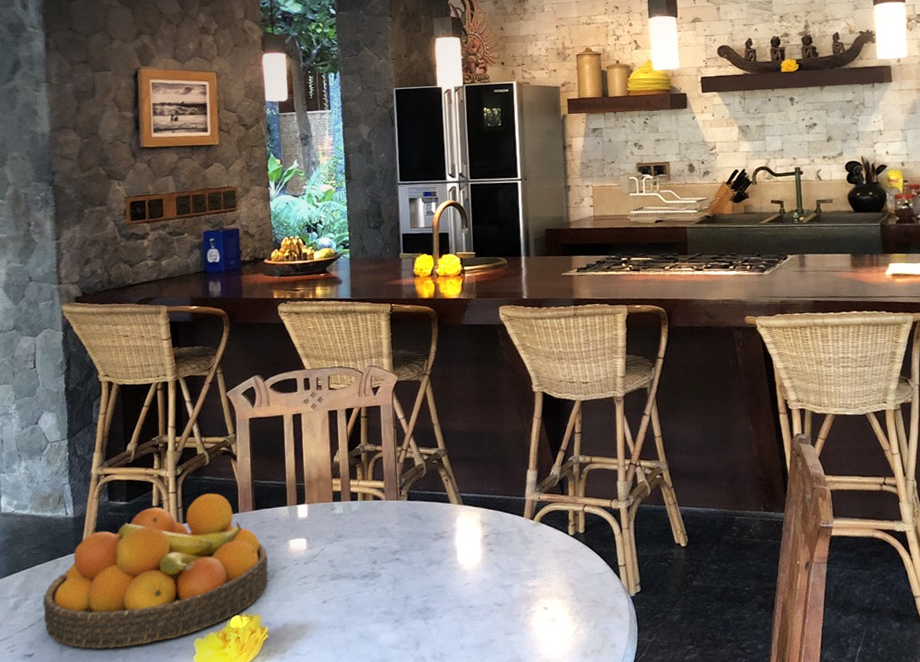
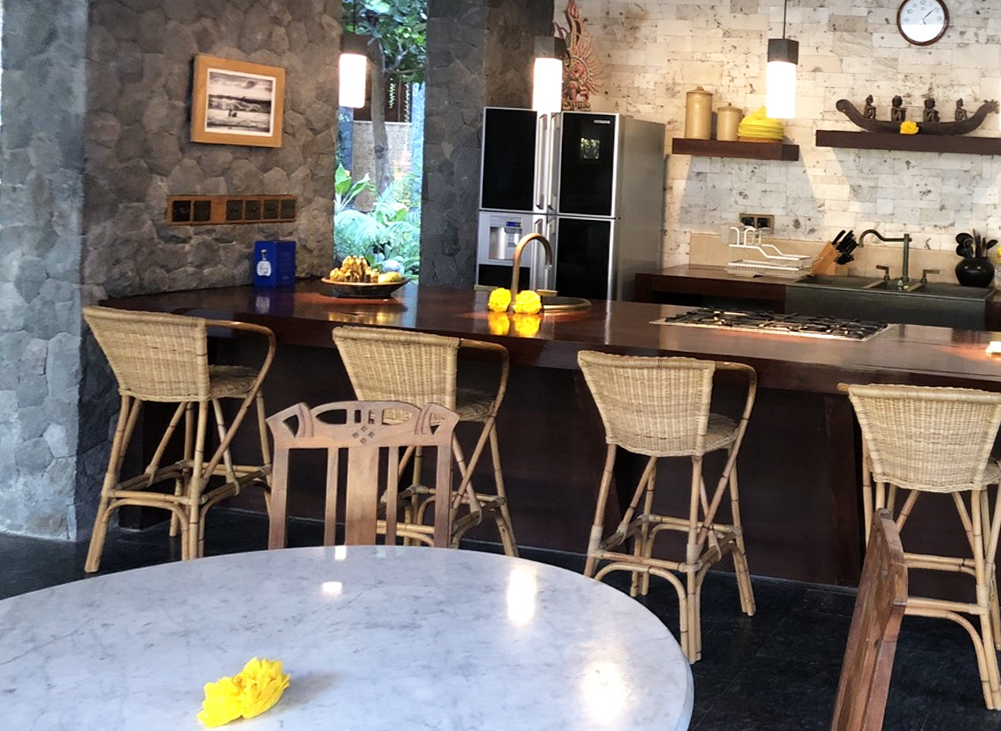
fruit bowl: present [43,493,269,649] -> none [31,527,297,688]

